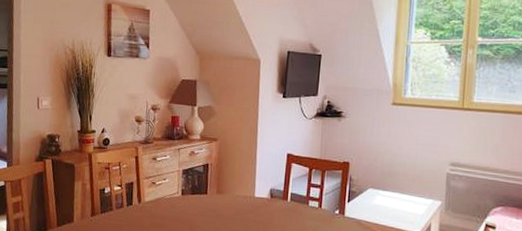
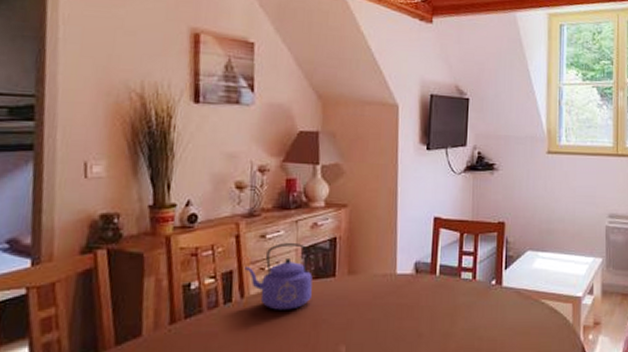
kettle: none [141,165,190,216] -> present [245,243,313,310]

